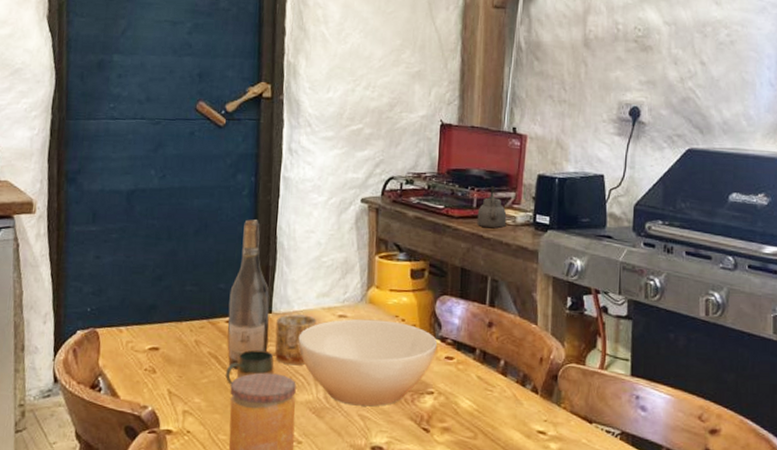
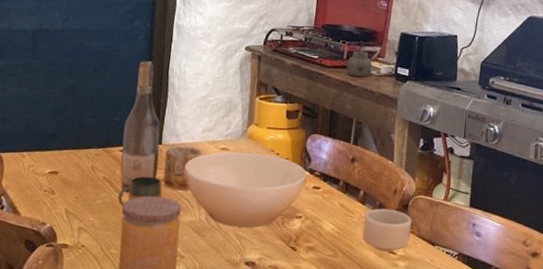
mug: none [505,380,563,432] -> present [362,208,412,252]

